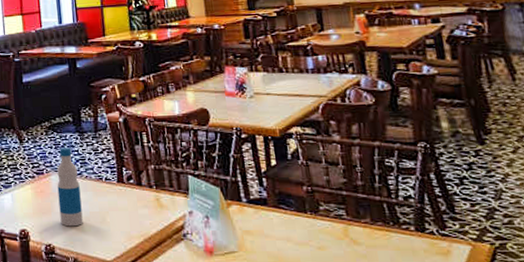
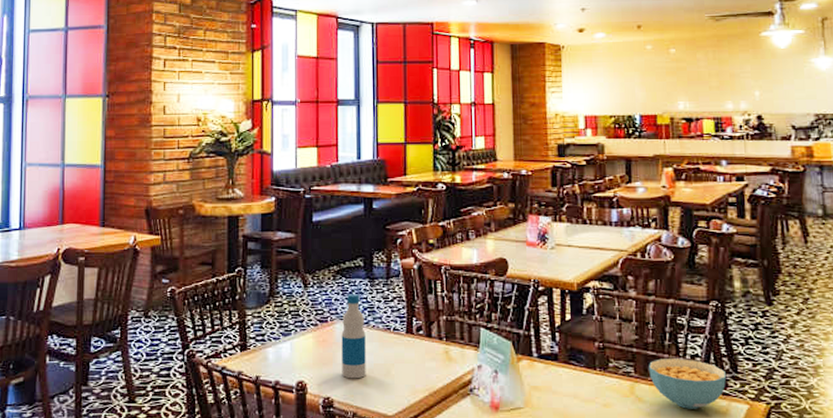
cereal bowl: none [360,200,444,251] -> present [649,358,726,409]

